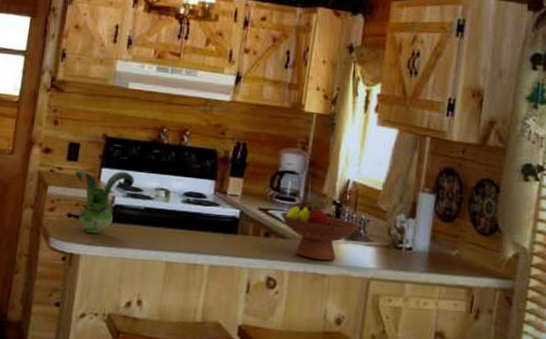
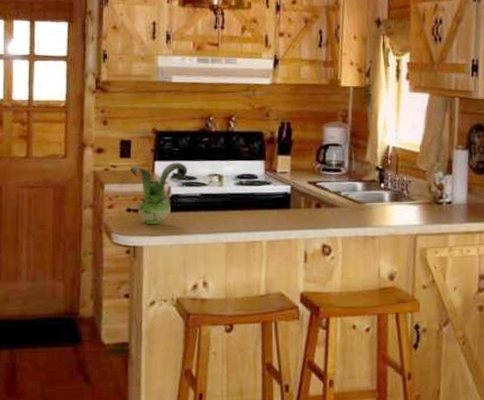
fruit bowl: present [281,204,361,261] -> none [329,172,403,224]

